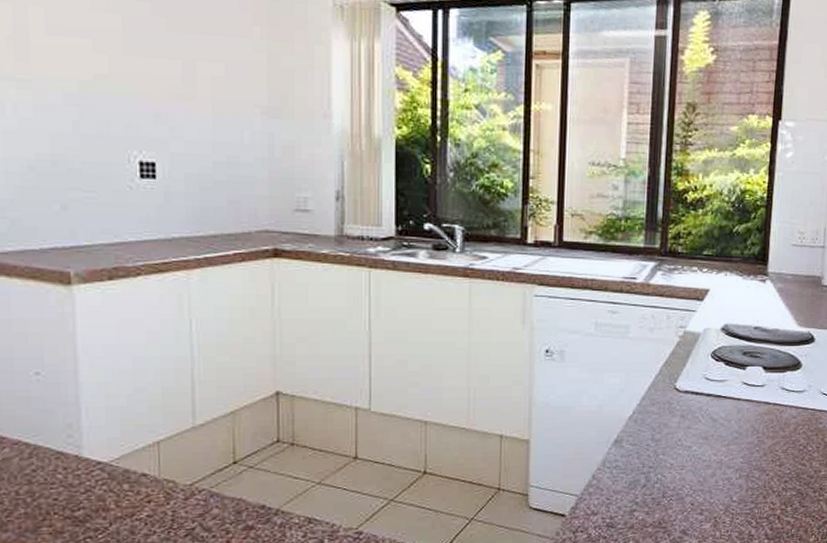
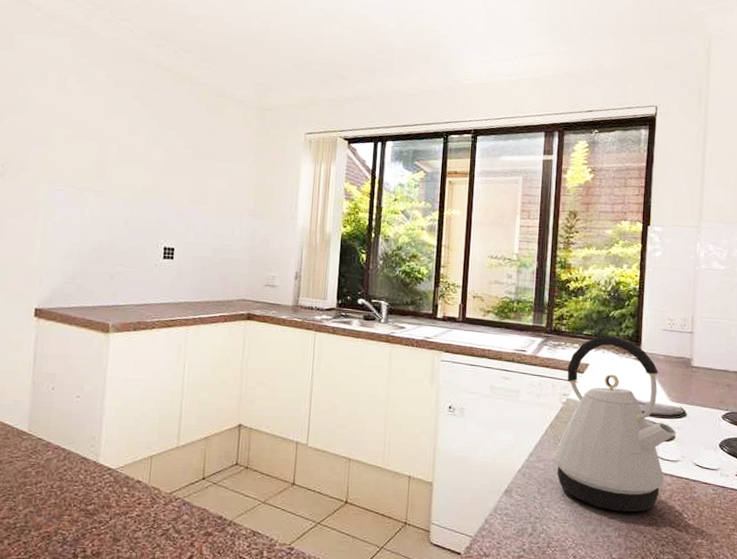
kettle: none [669,255,804,452] -> present [554,336,677,512]

